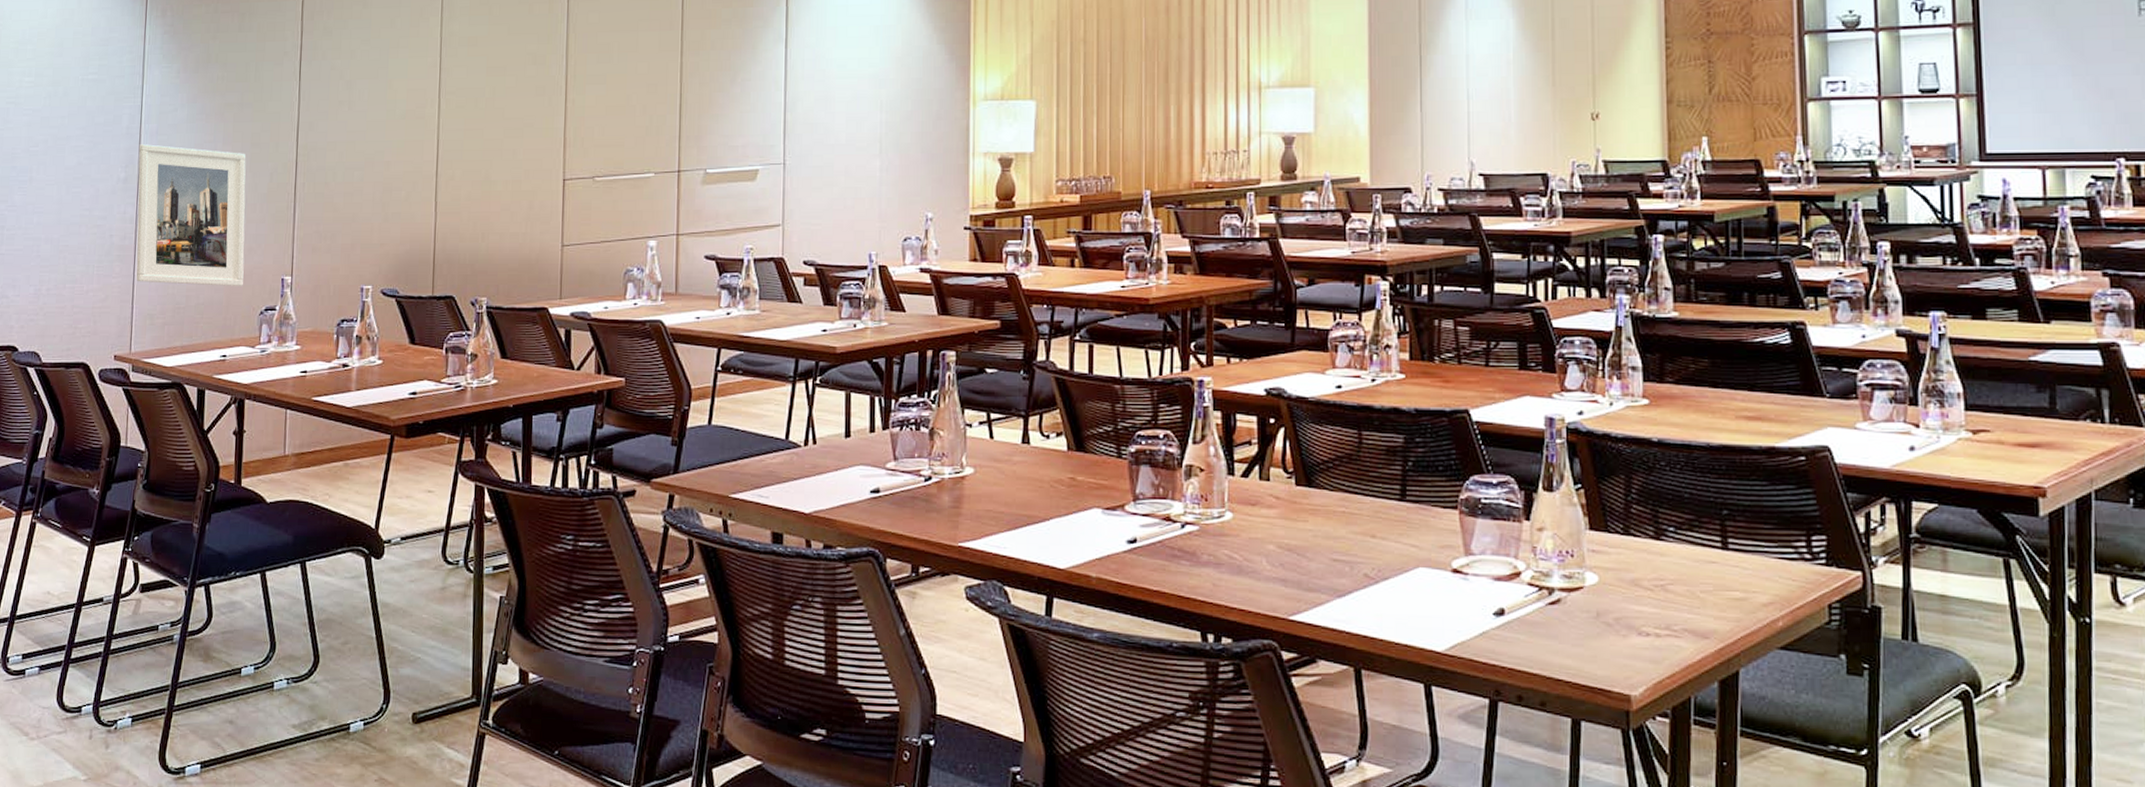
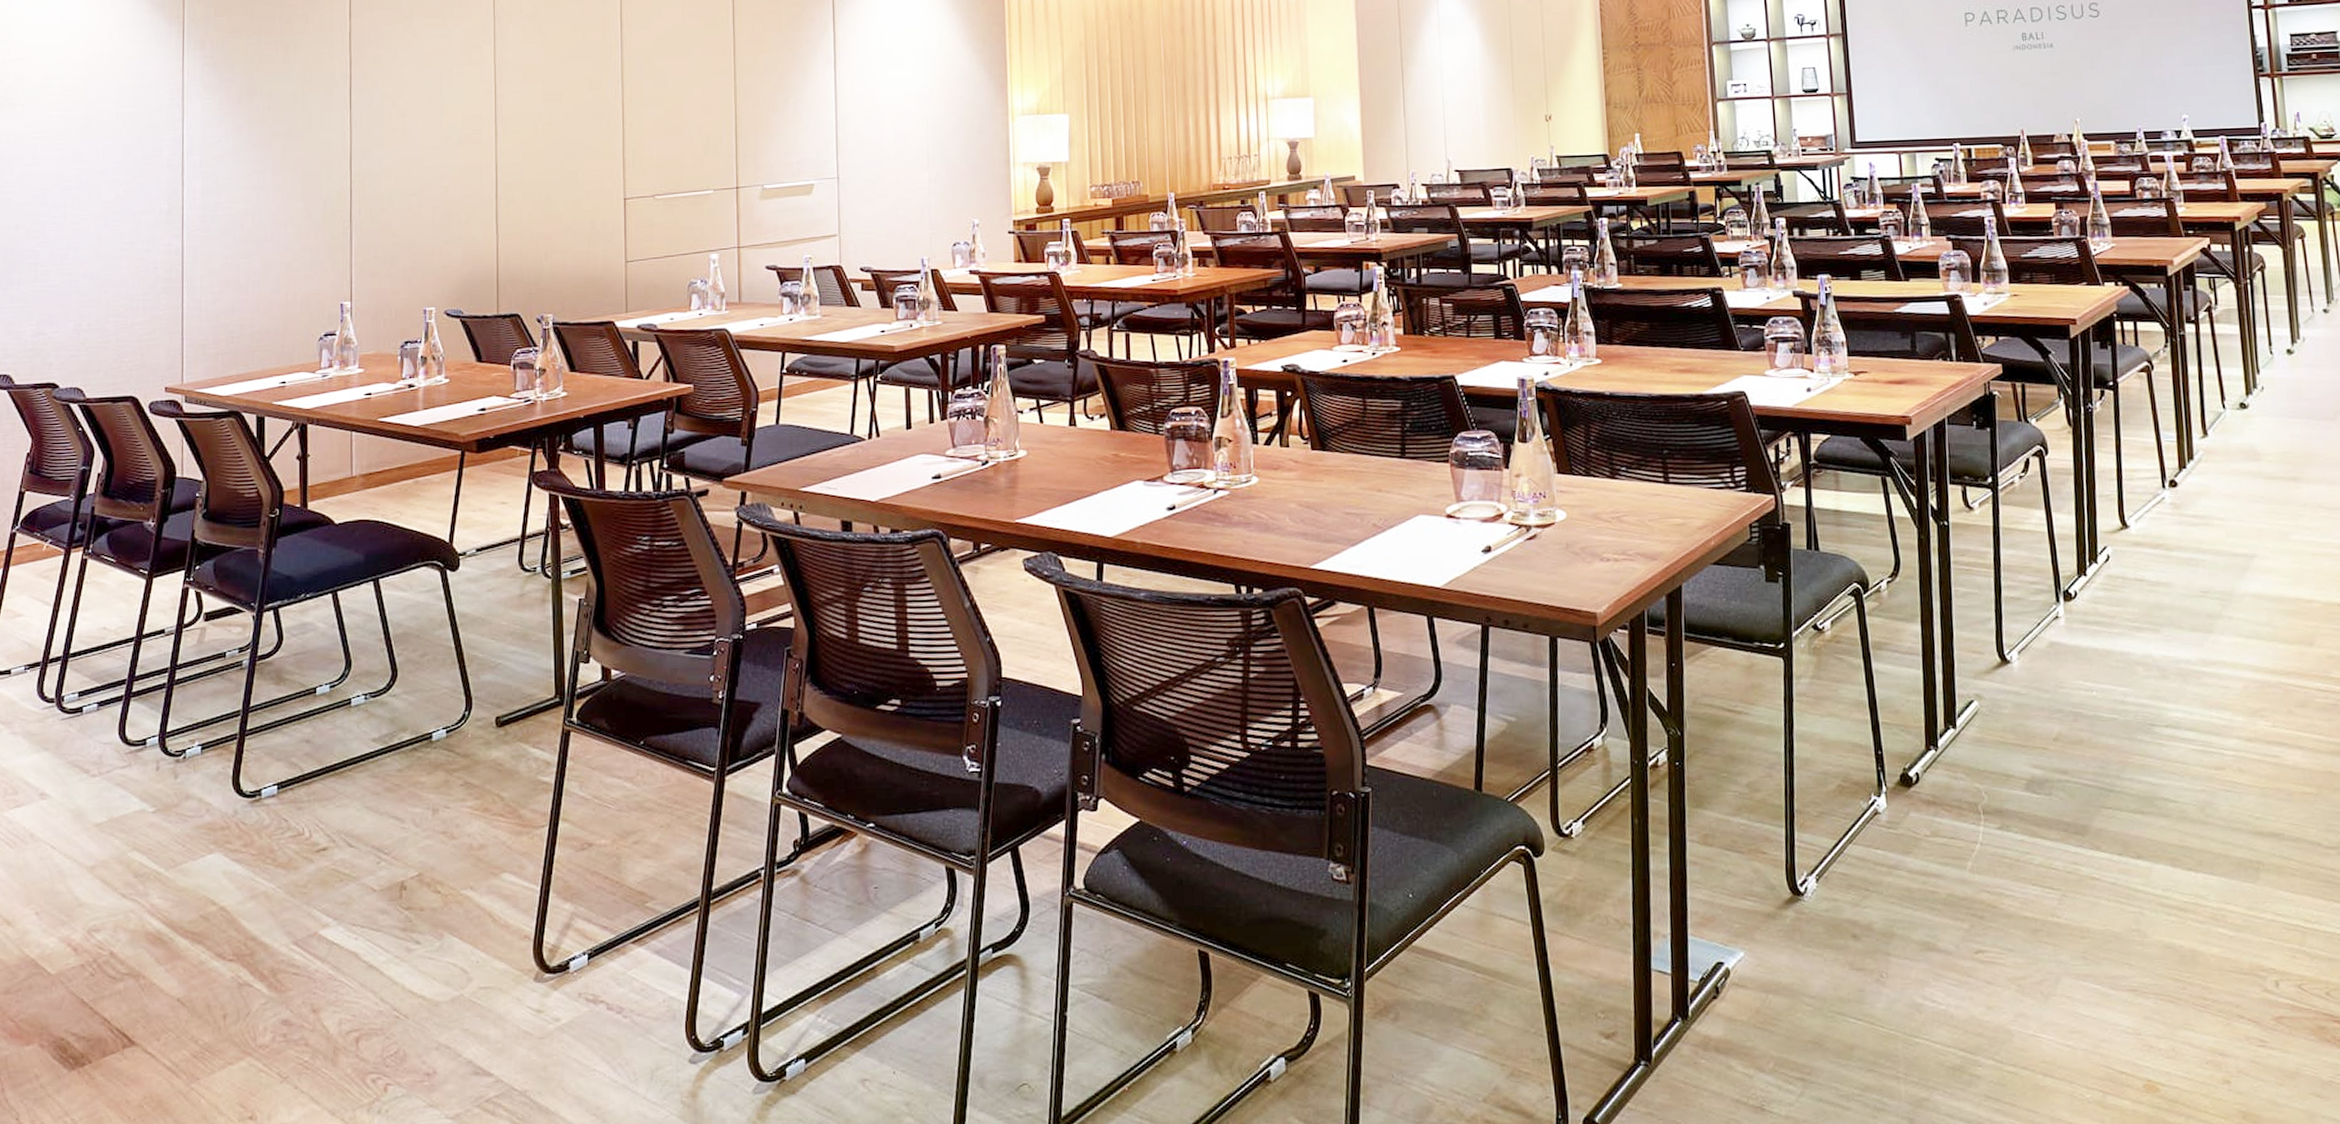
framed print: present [136,144,246,286] -> none [182,176,300,314]

